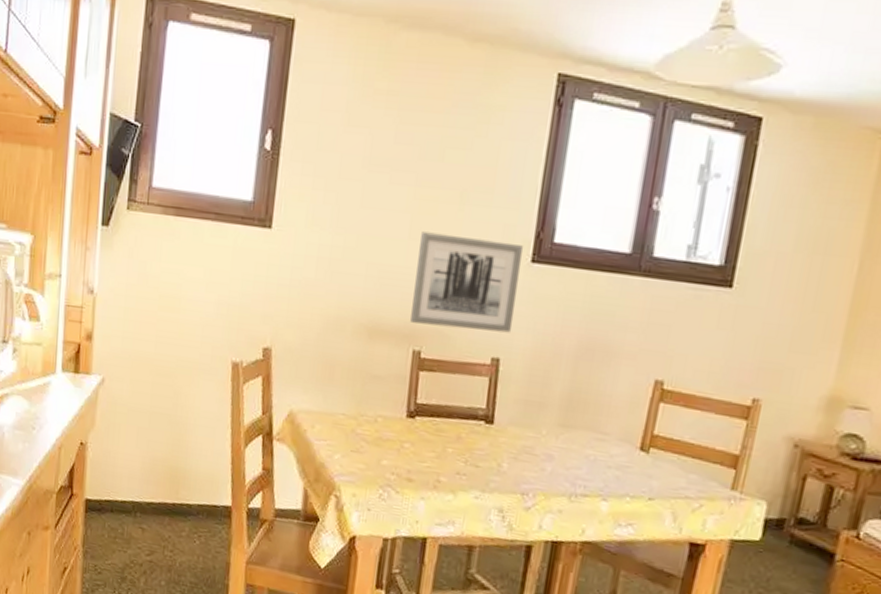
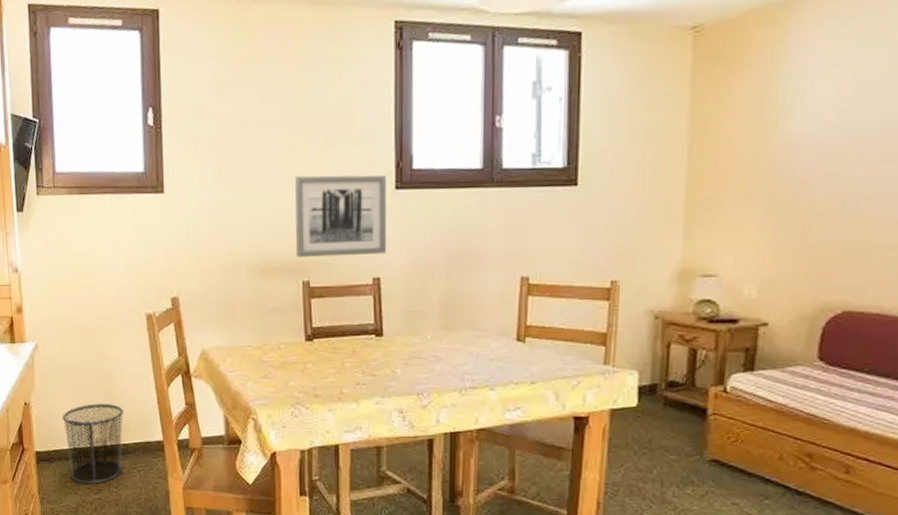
trash can: none [120,454,192,545] -> present [62,404,124,485]

